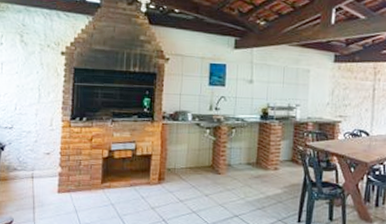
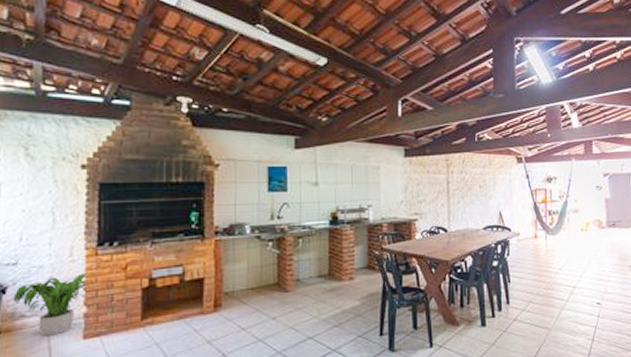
potted plant: none [9,140,63,187] -> present [13,272,88,336]

